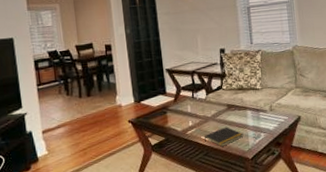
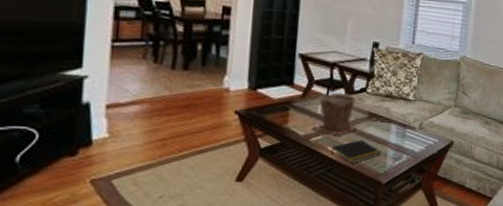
plant pot: none [186,93,221,127] -> present [312,93,358,135]

